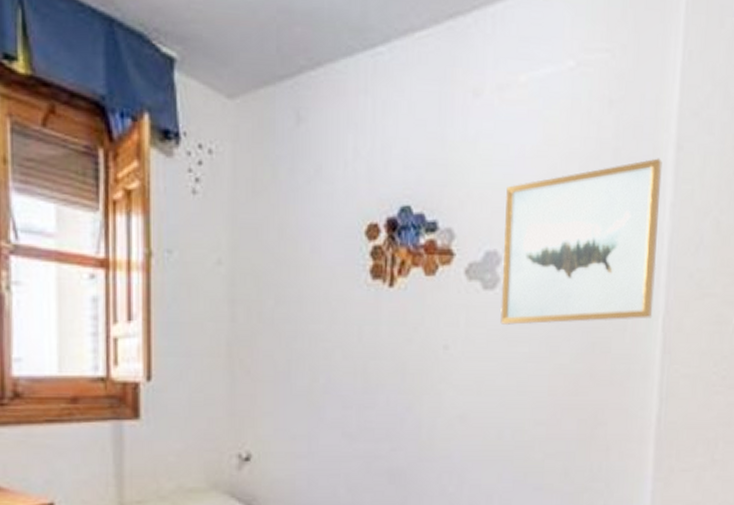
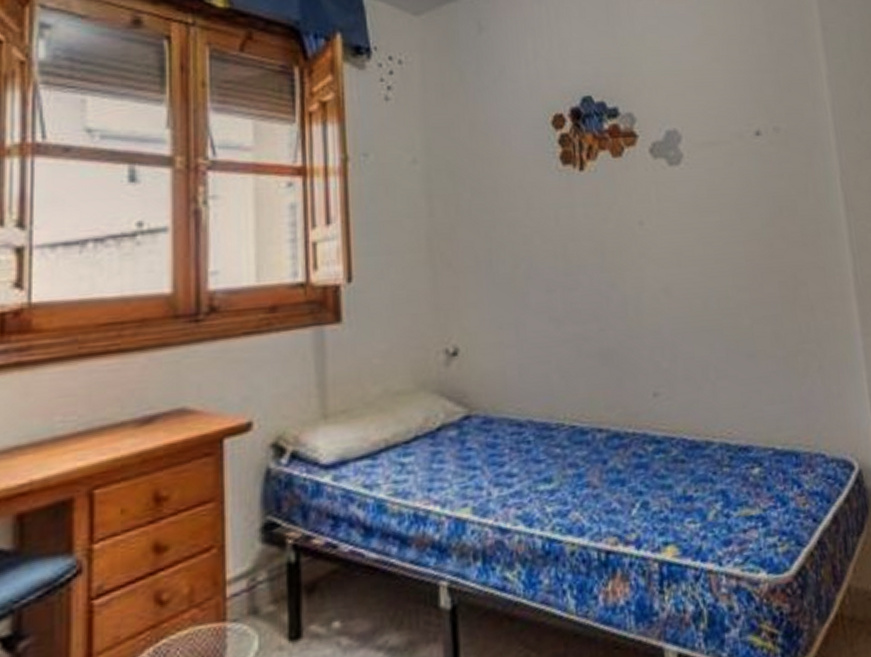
wall art: present [500,158,662,325] -> none [677,38,830,197]

